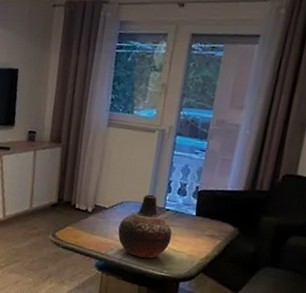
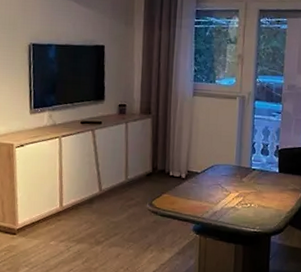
vase: present [118,194,172,259] -> none [211,156,260,217]

